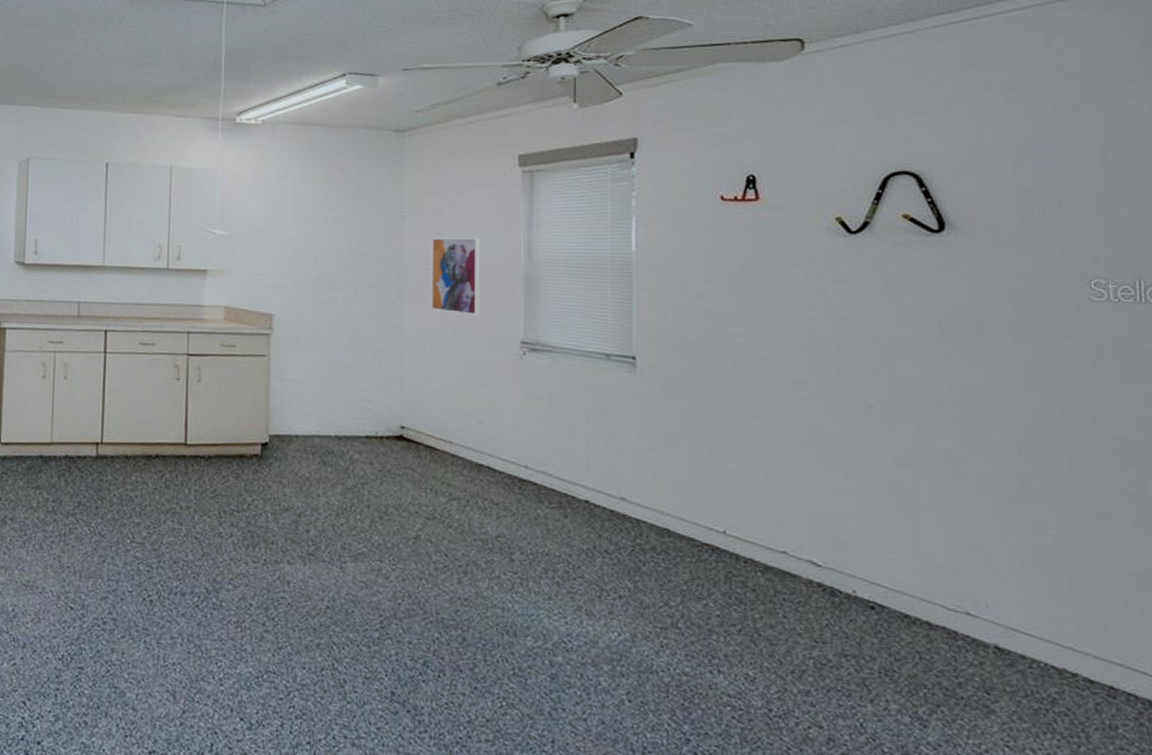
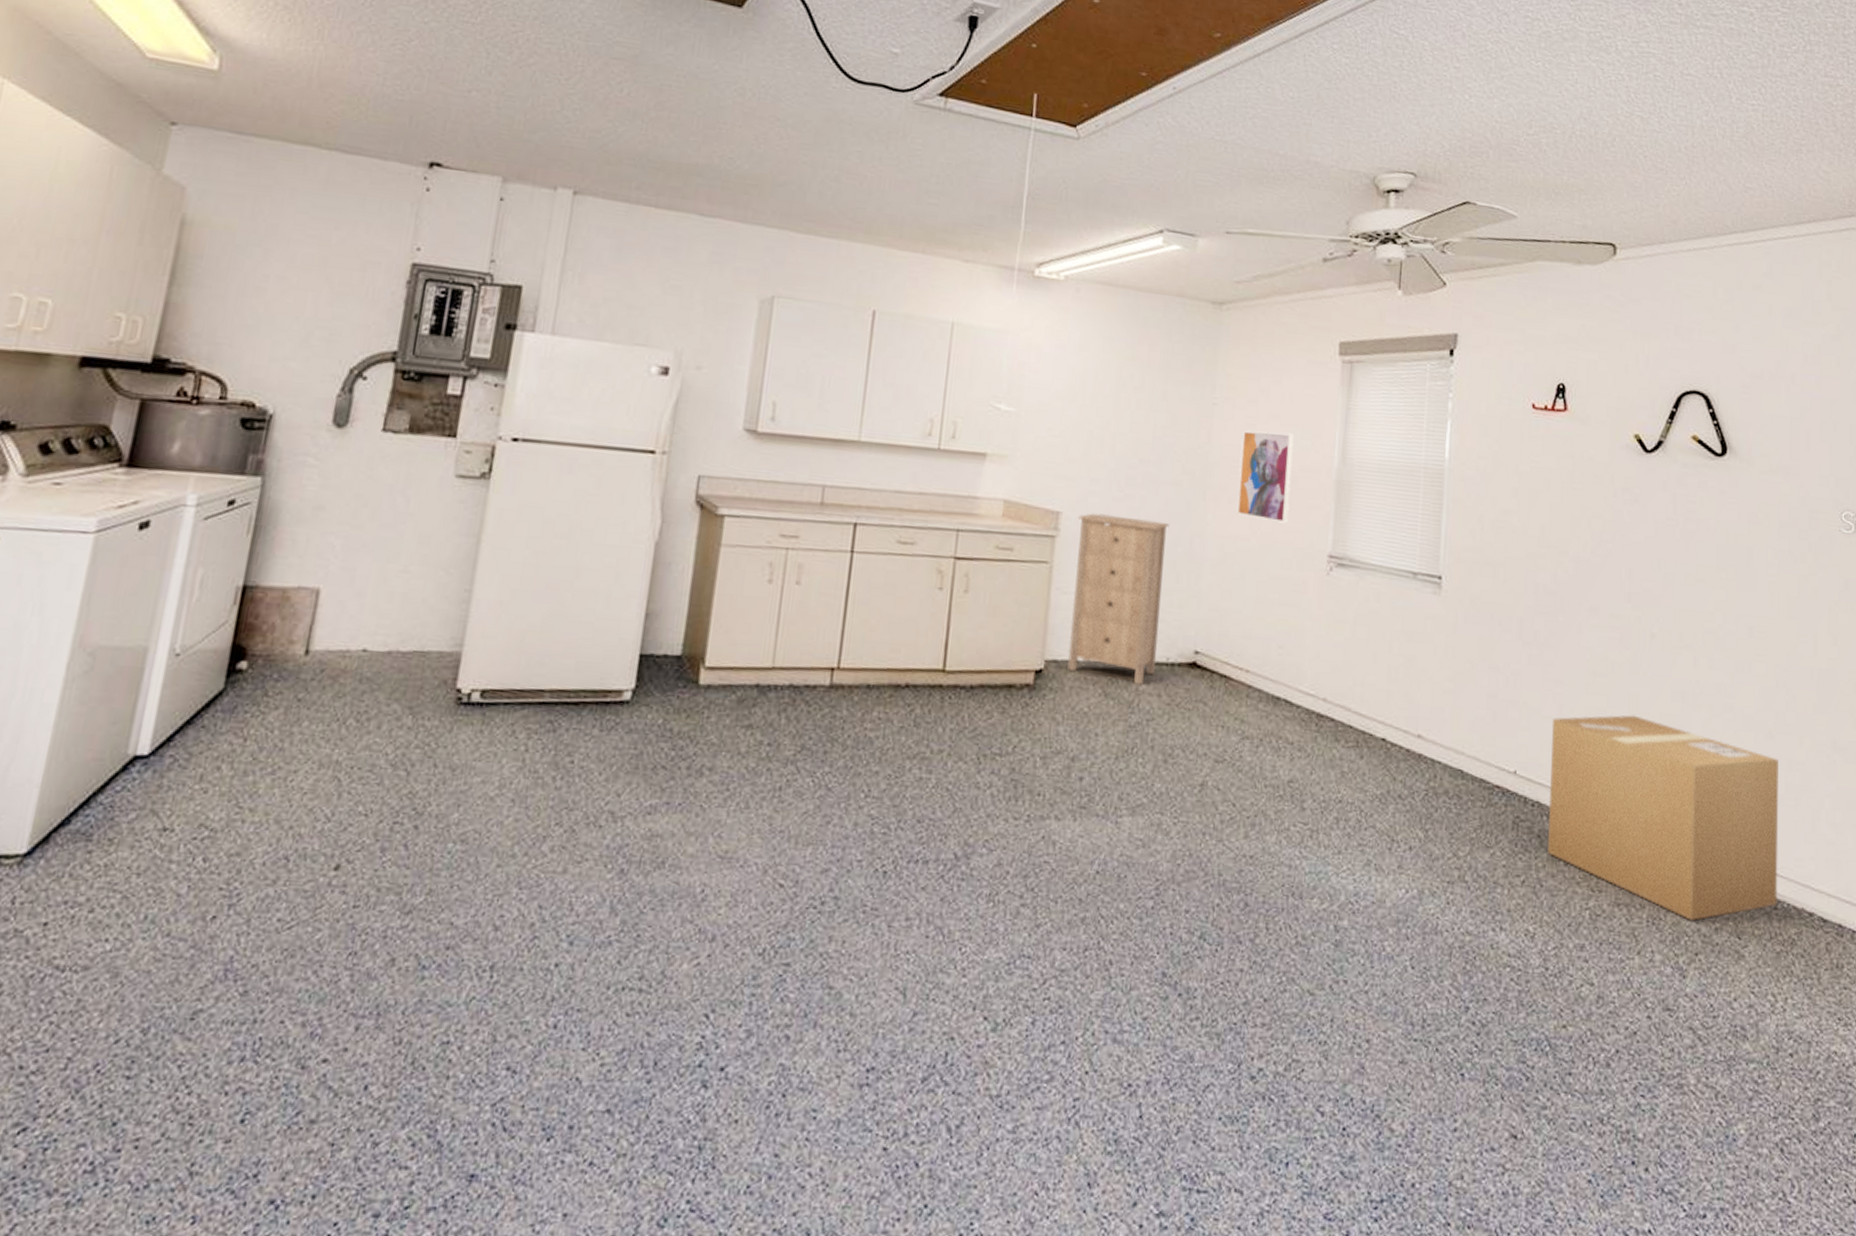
storage cabinet: none [288,314,370,455] -> present [1067,513,1170,686]
cardboard box: none [761,480,1032,675] -> present [1547,715,1779,921]

